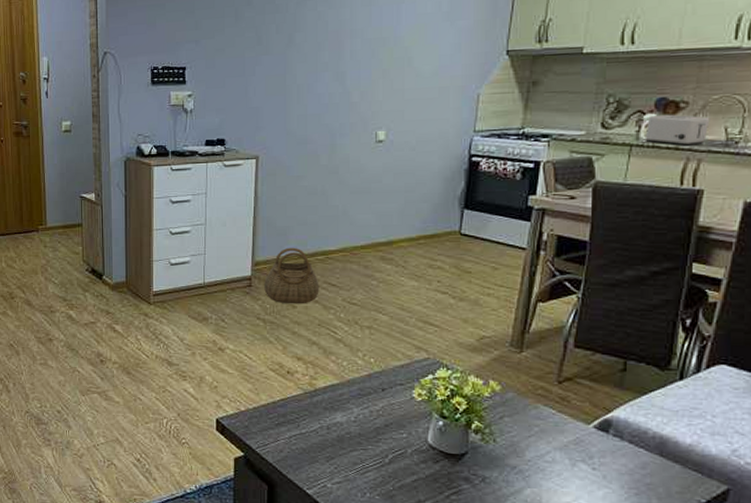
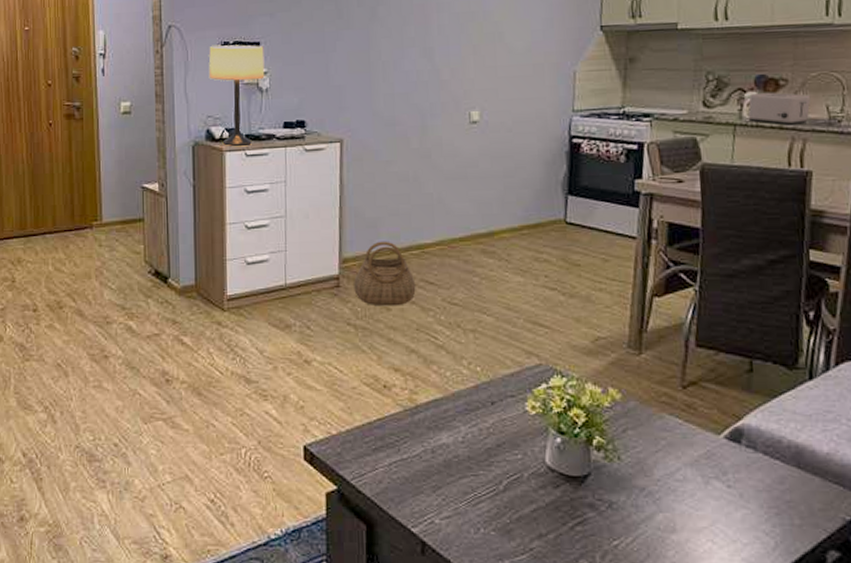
table lamp: none [140,69,190,162] -> present [209,44,265,147]

